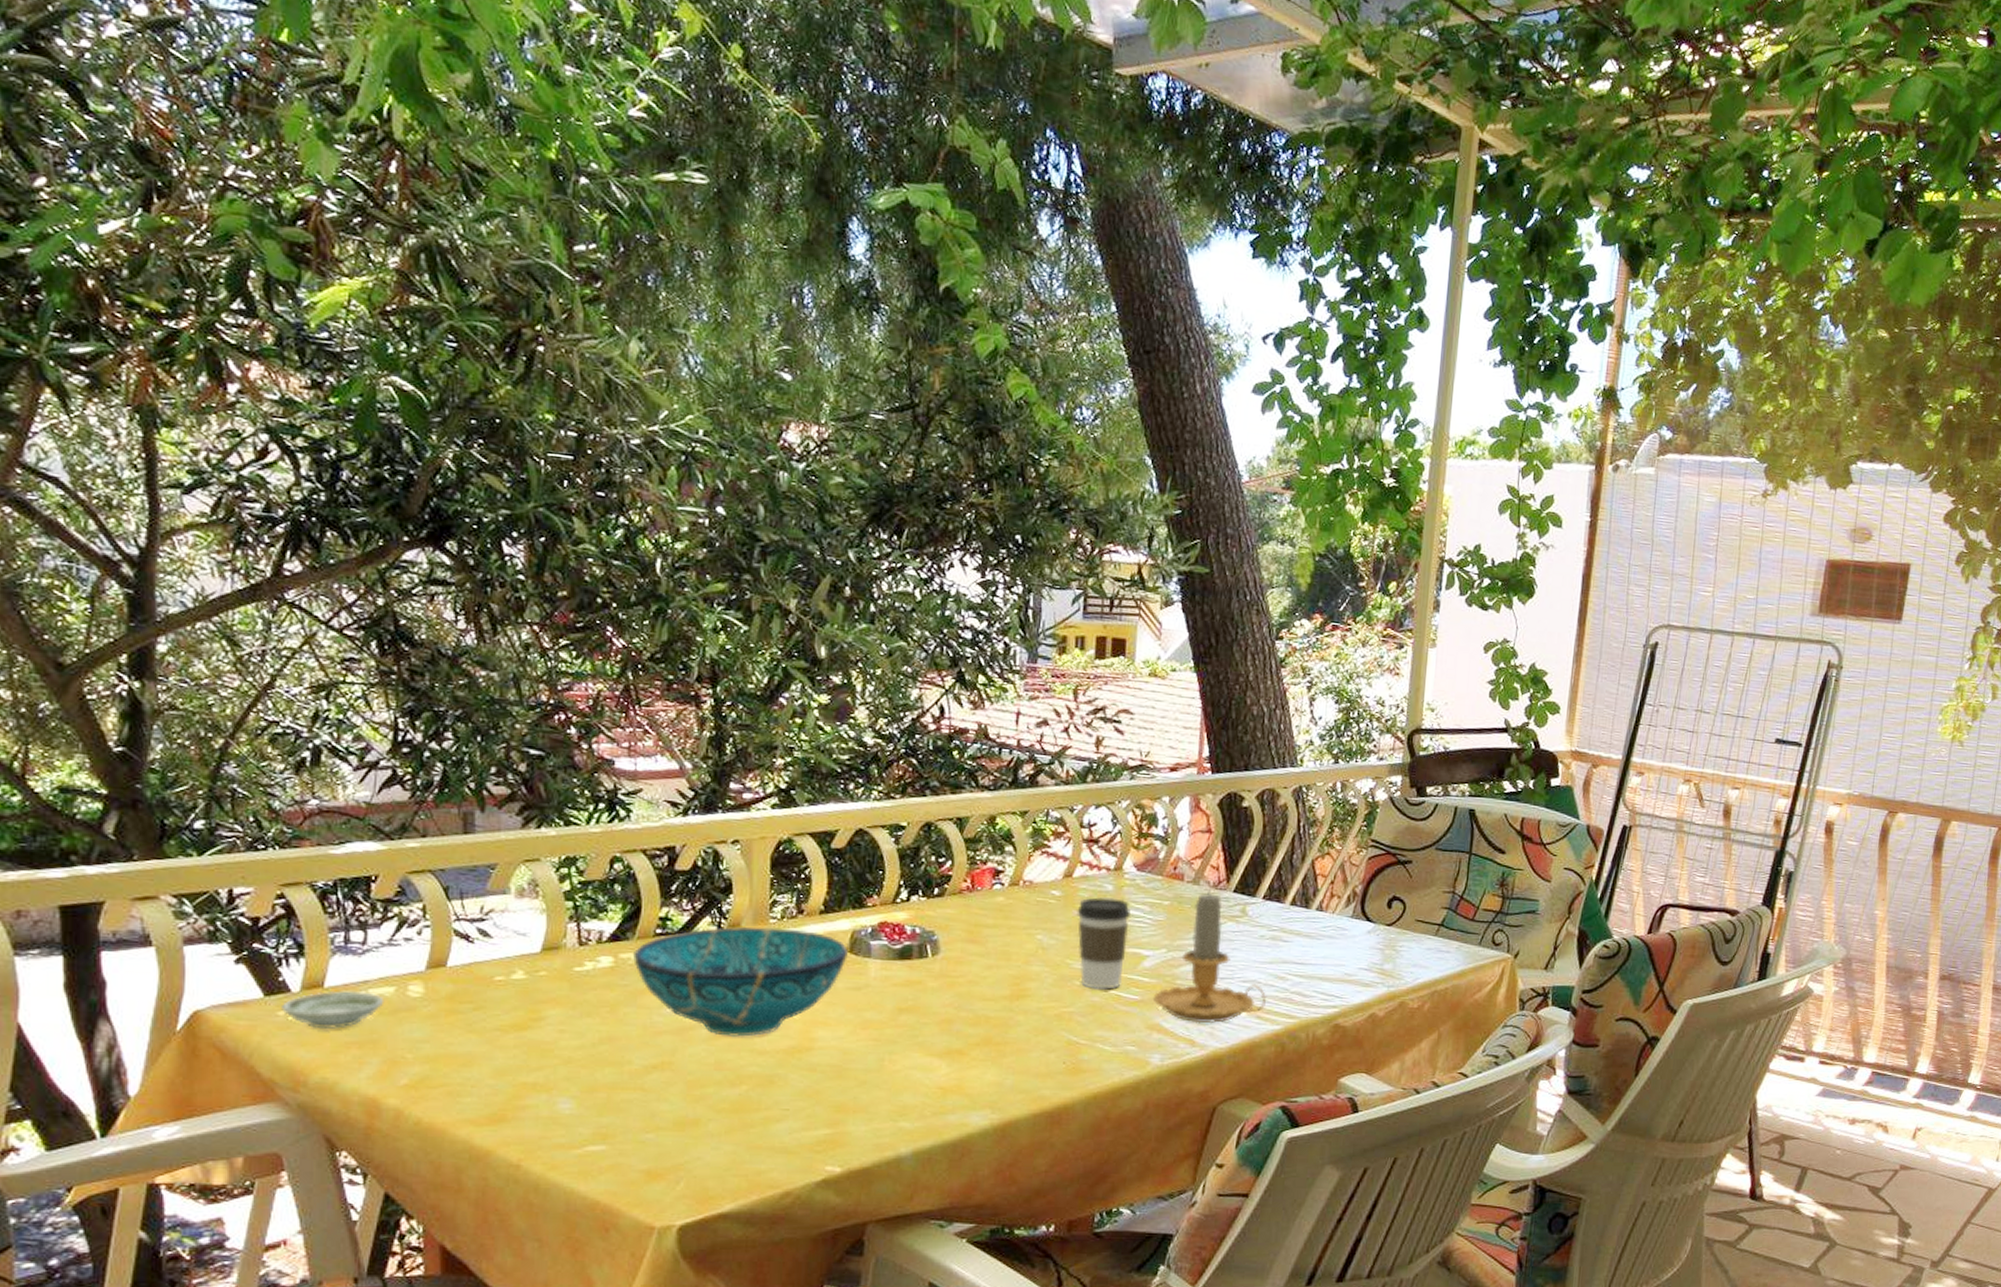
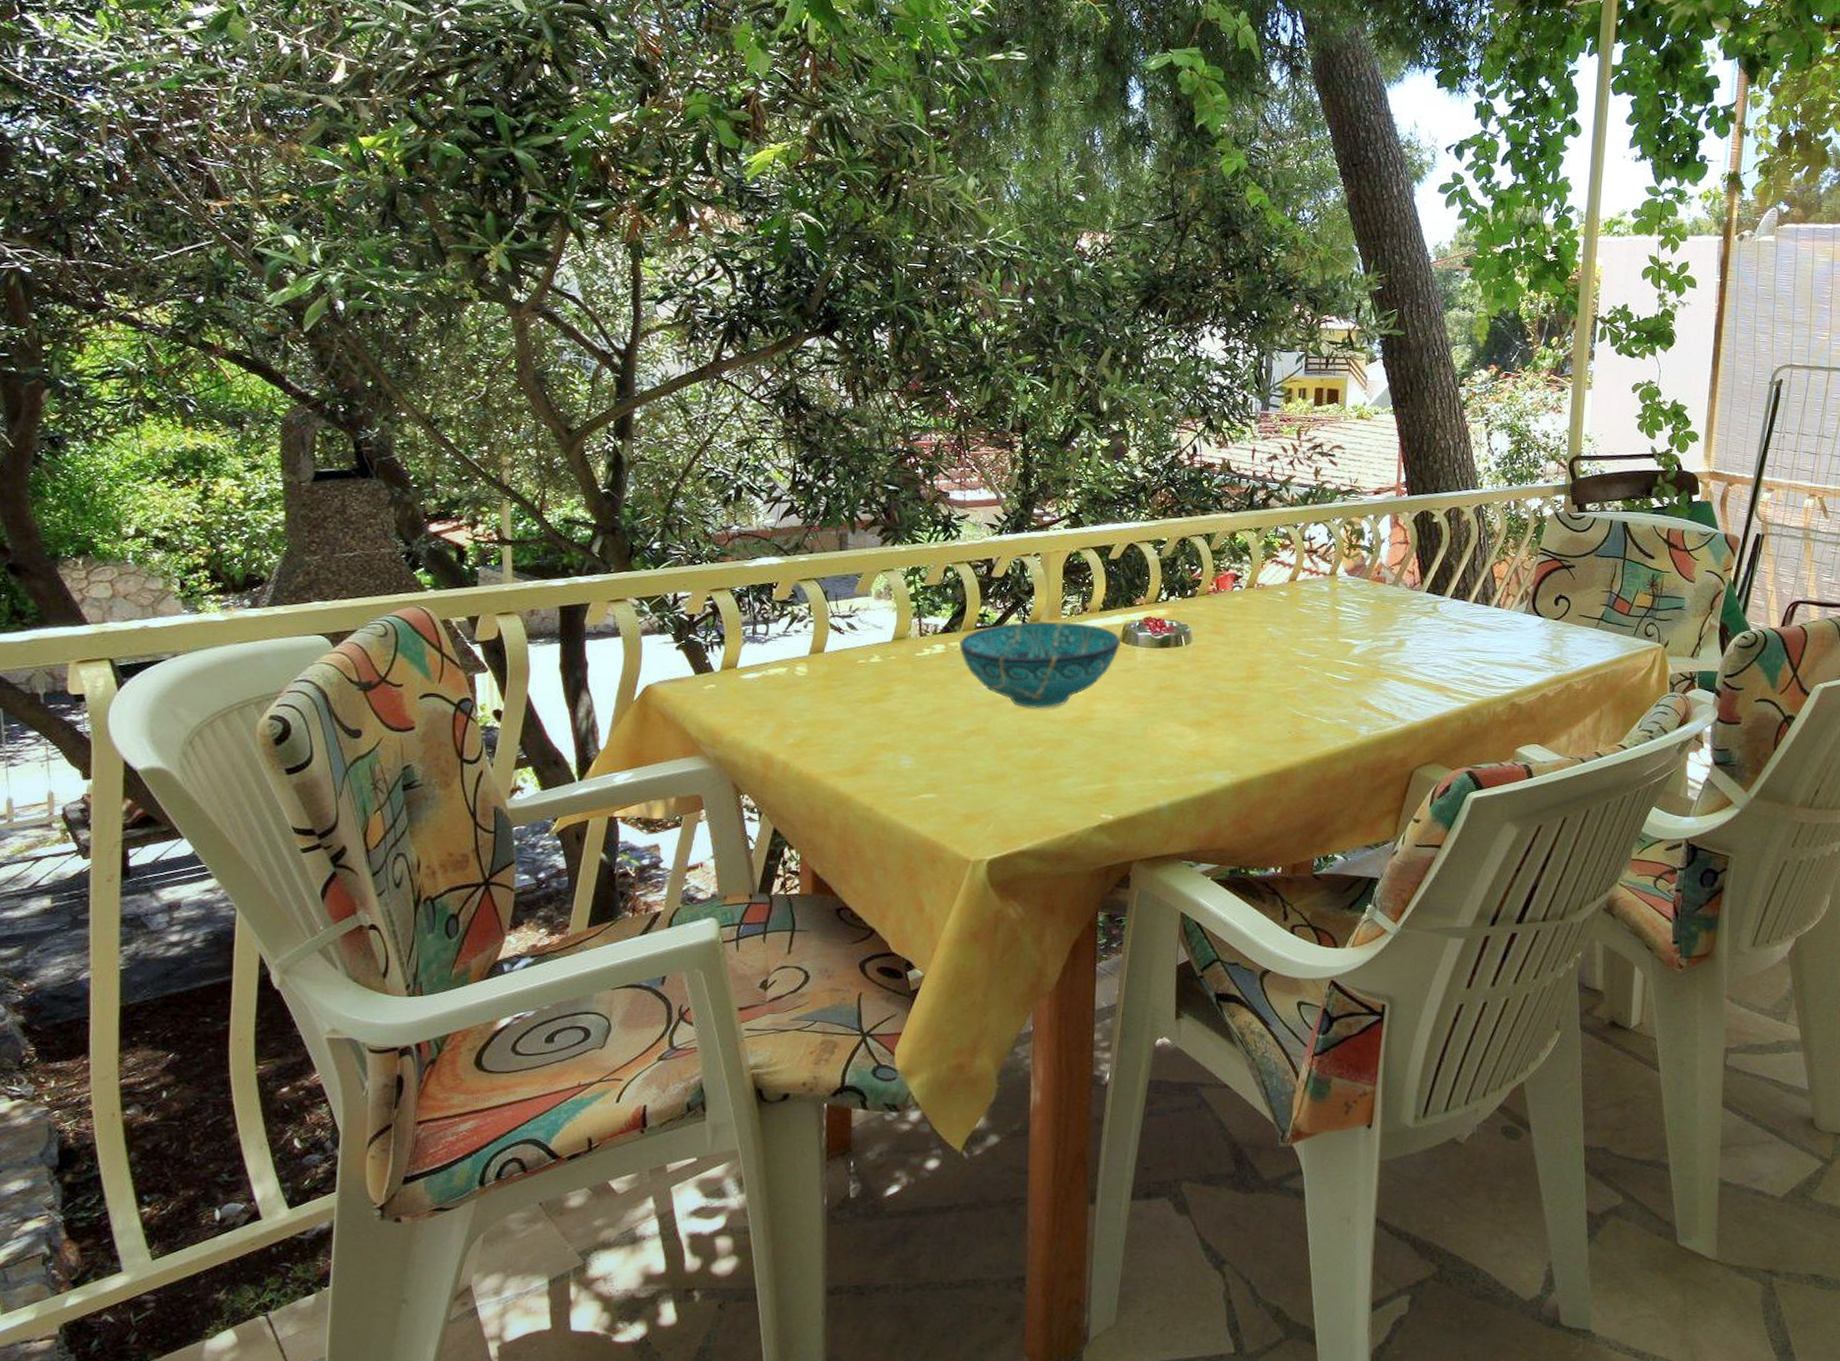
saucer: present [281,990,385,1029] -> none [707,670,779,700]
coffee cup: present [1077,897,1130,990] -> none [1299,597,1343,672]
candle: present [1152,889,1266,1024] -> none [1361,590,1454,702]

